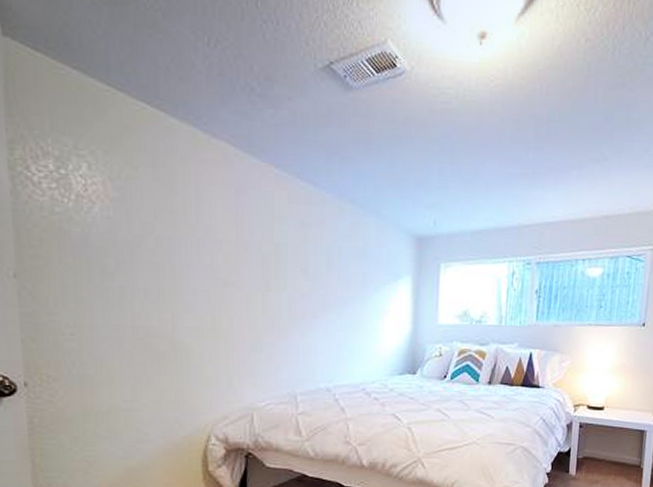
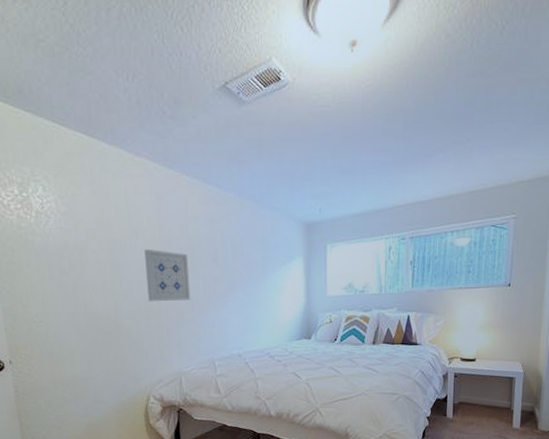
wall art: none [216,252,272,319] -> present [144,249,191,302]

